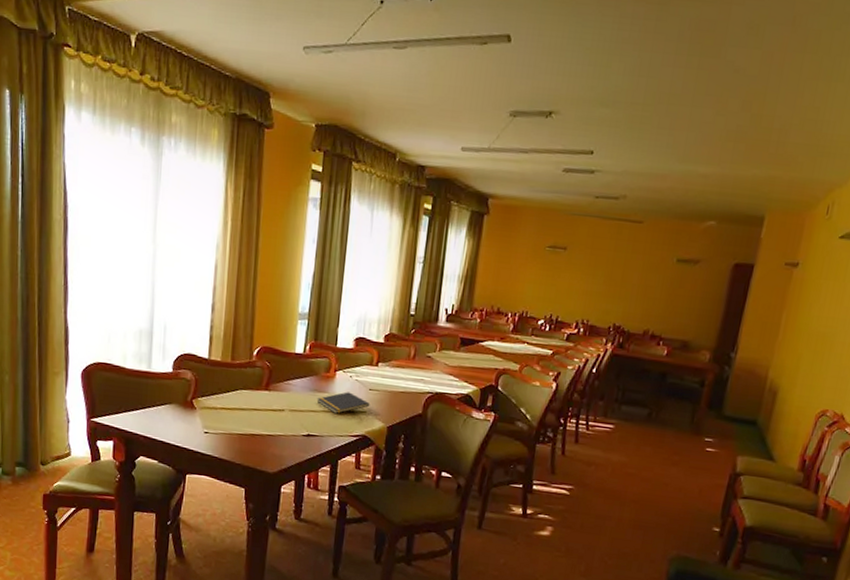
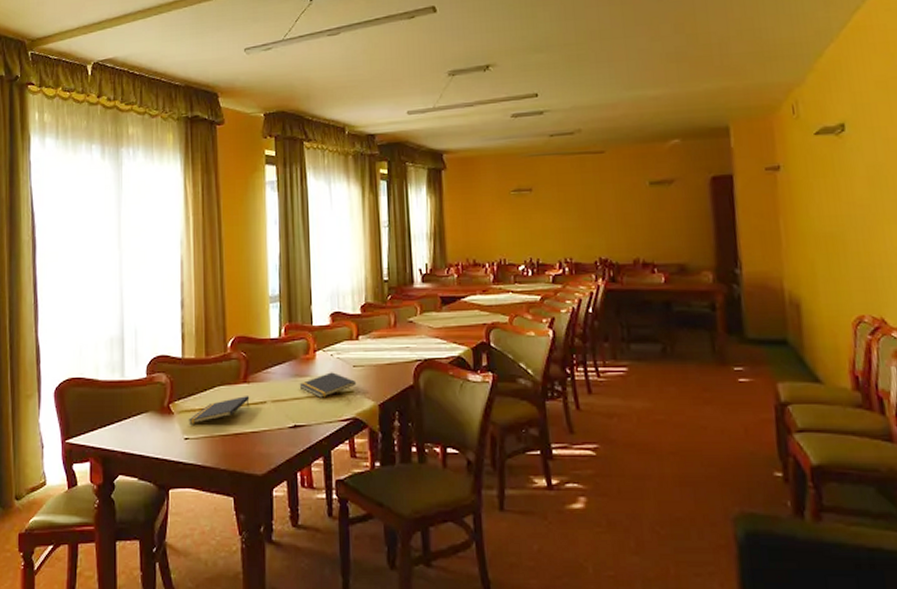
notepad: none [209,402,269,421] -> present [188,396,250,425]

